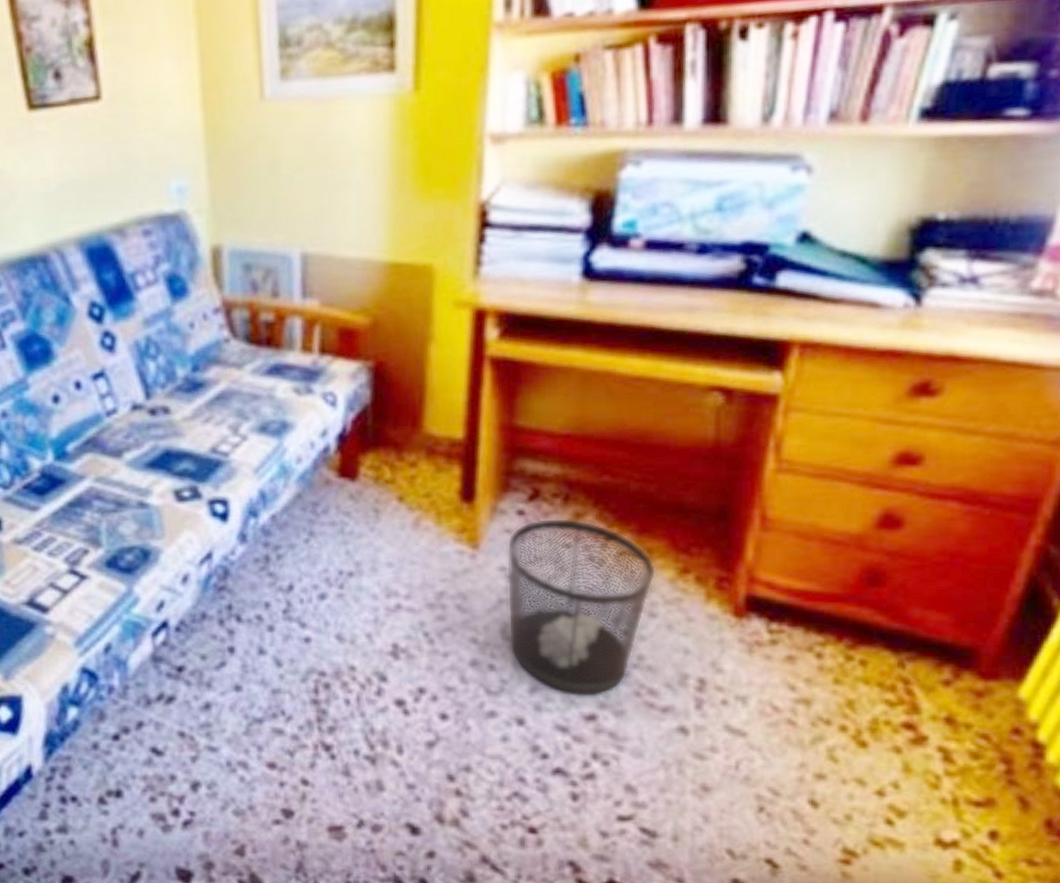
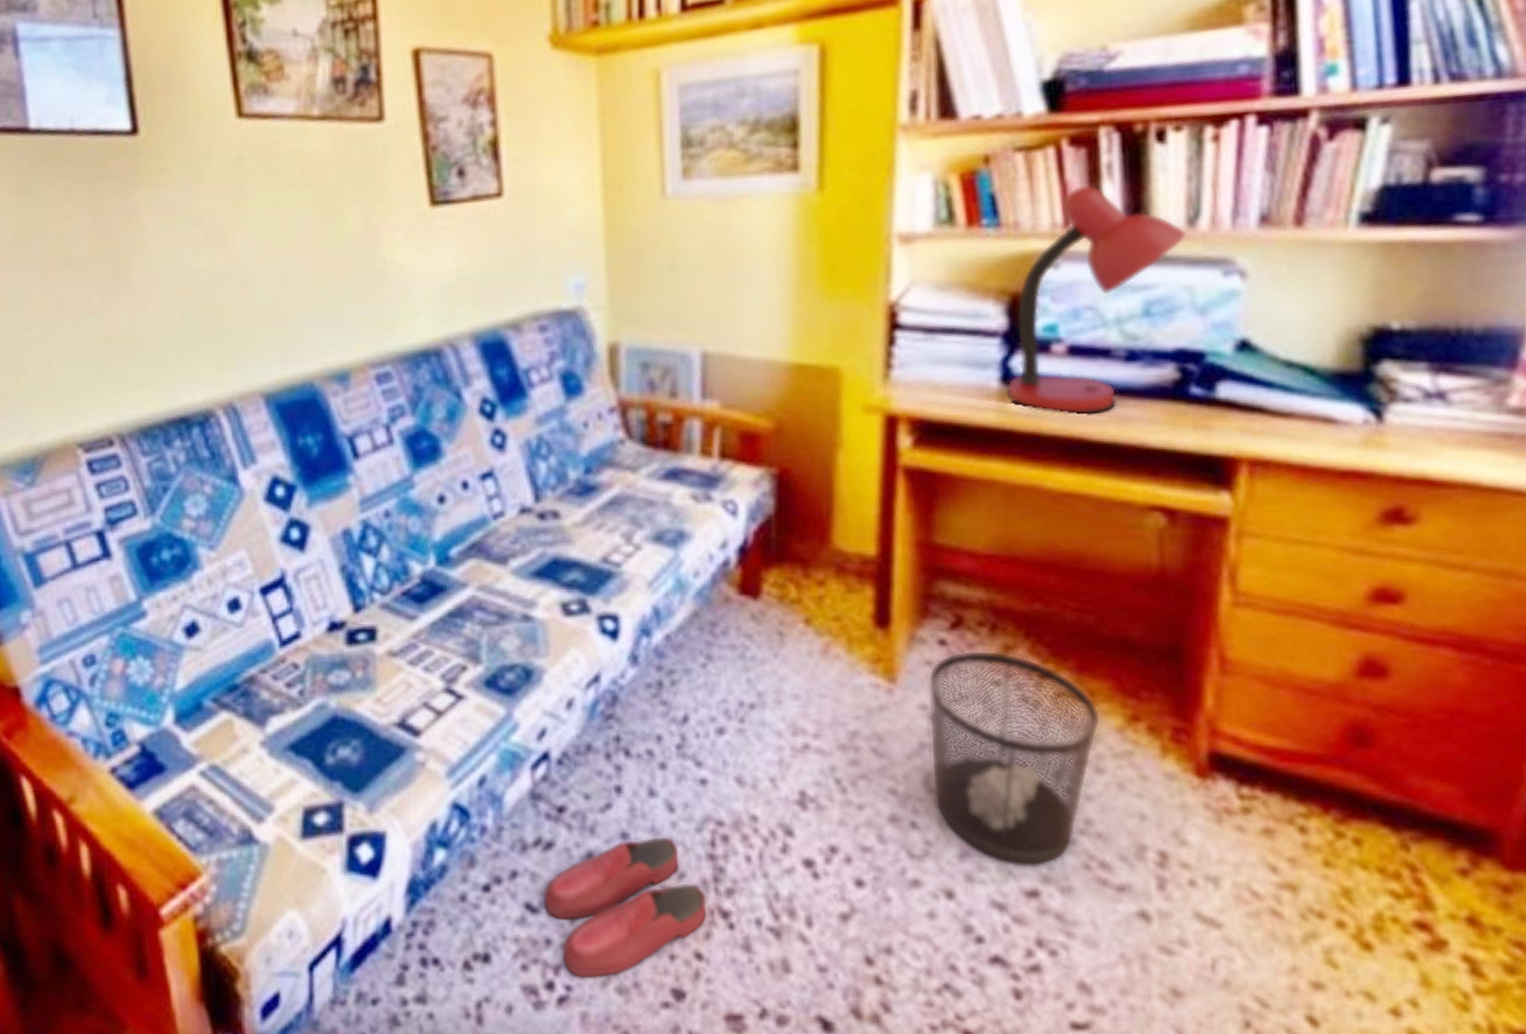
slippers: none [167,687,312,806] -> present [543,836,708,979]
desk lamp: none [586,84,762,306] -> present [1005,186,1188,416]

